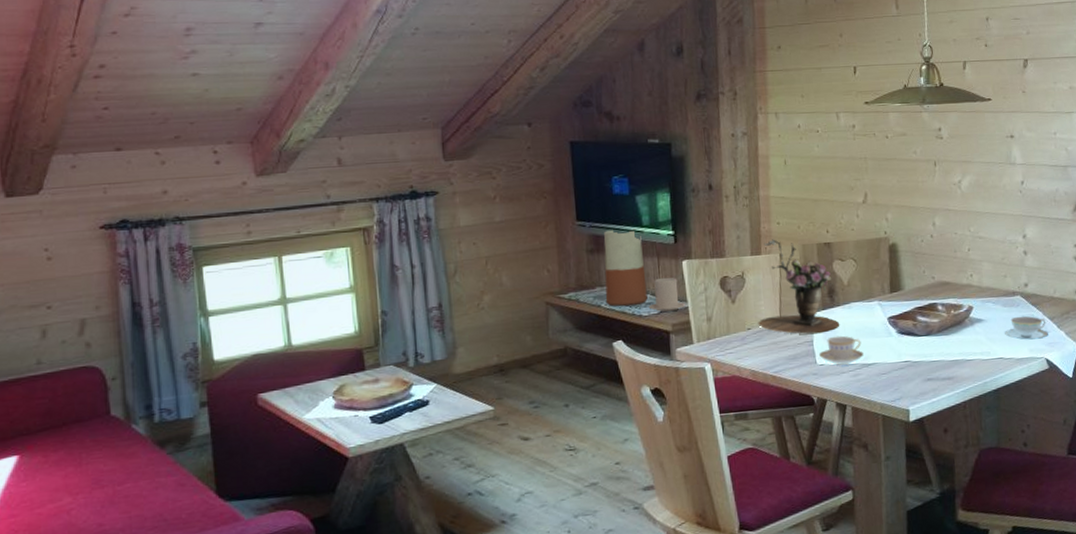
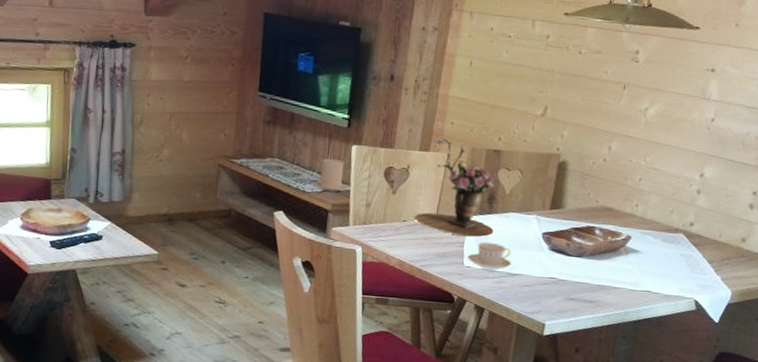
vase: present [603,228,648,308] -> none [273,105,317,182]
teacup: present [1005,316,1048,340] -> none [658,253,704,280]

